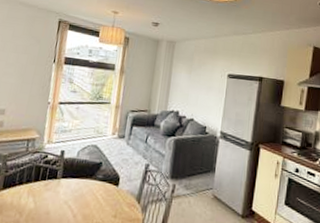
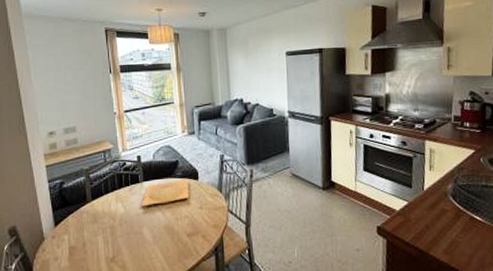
plate: none [53,182,108,206] -> present [141,179,189,206]

